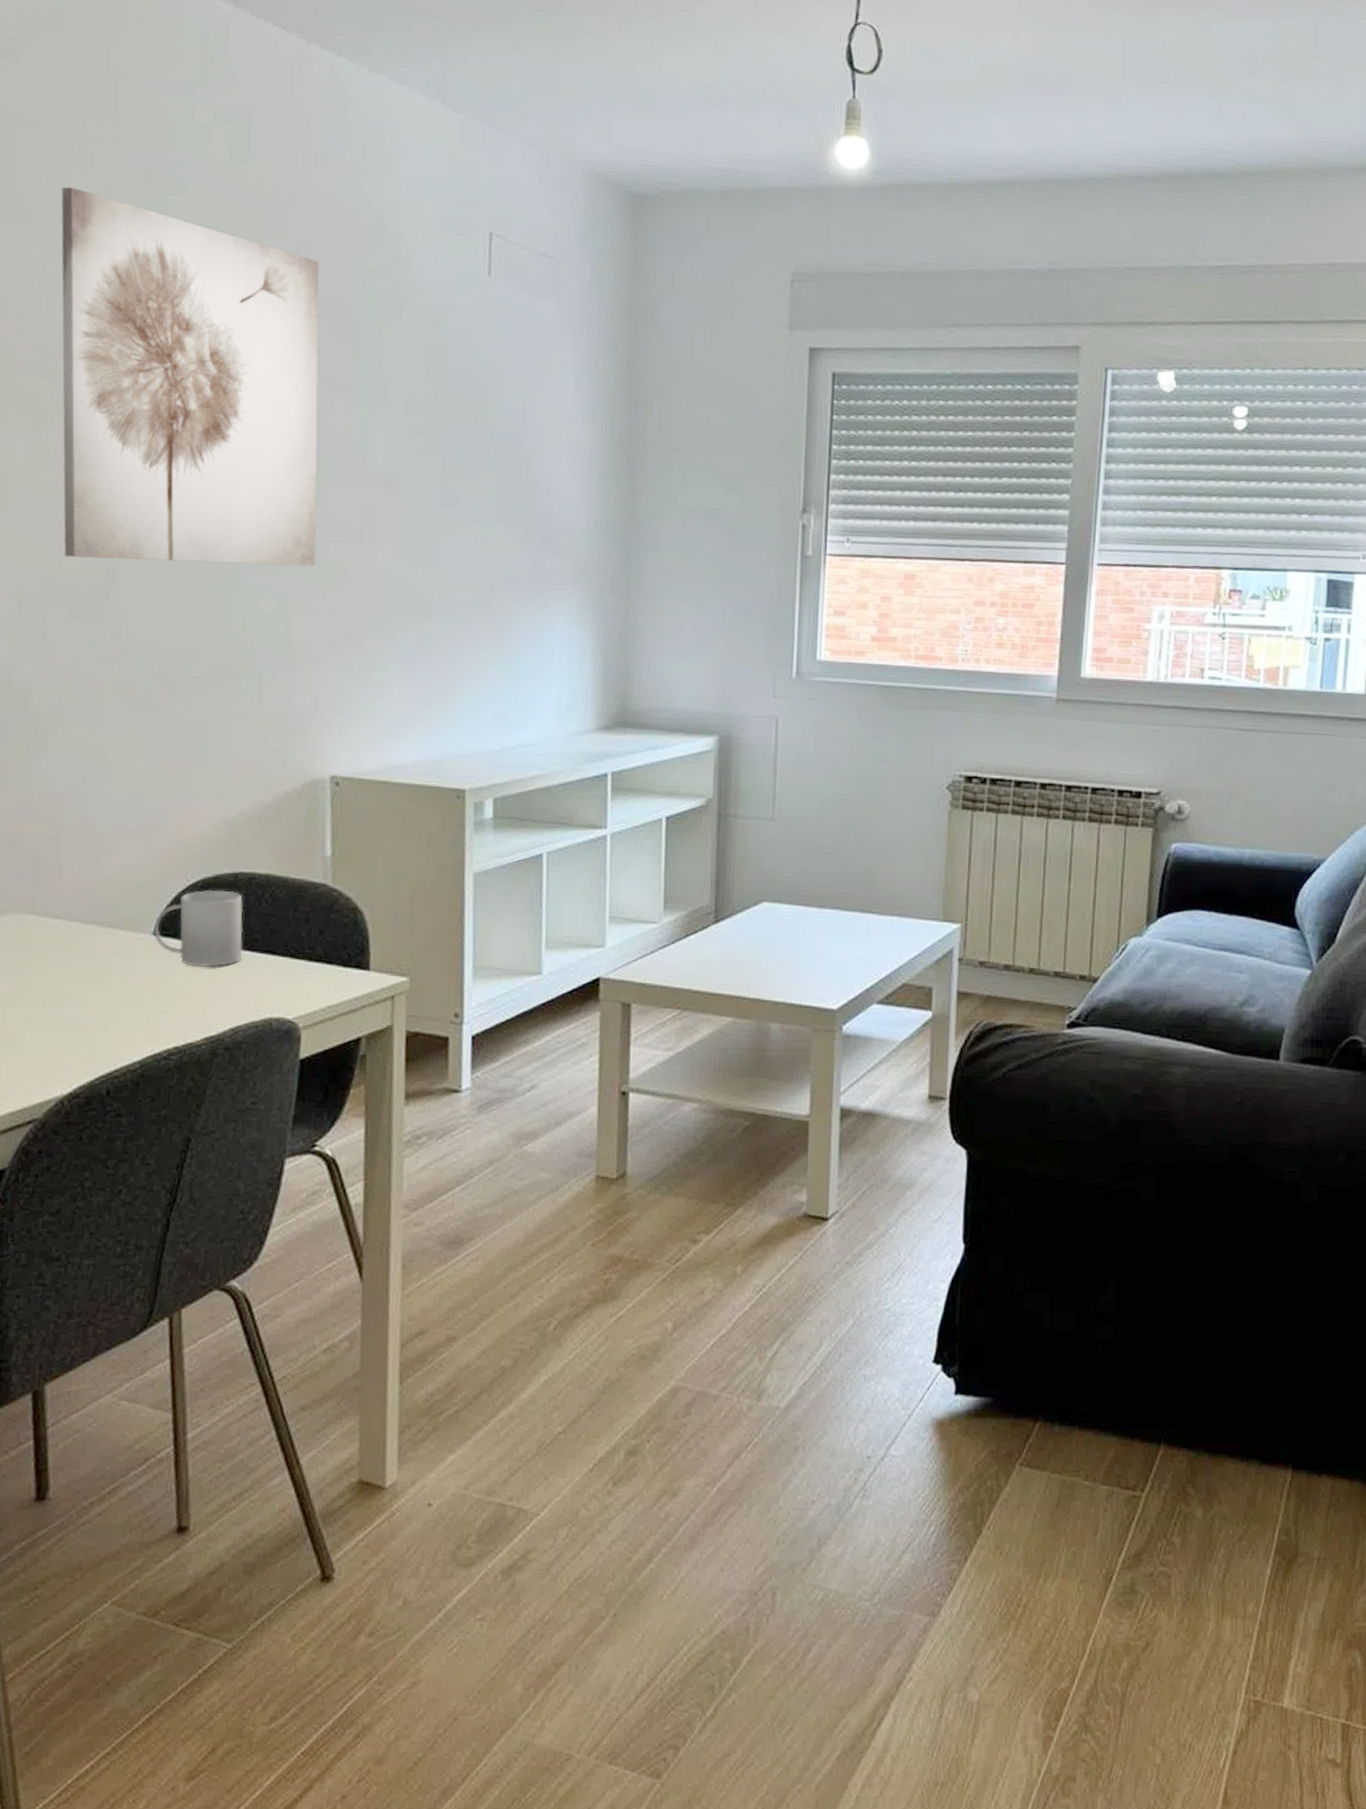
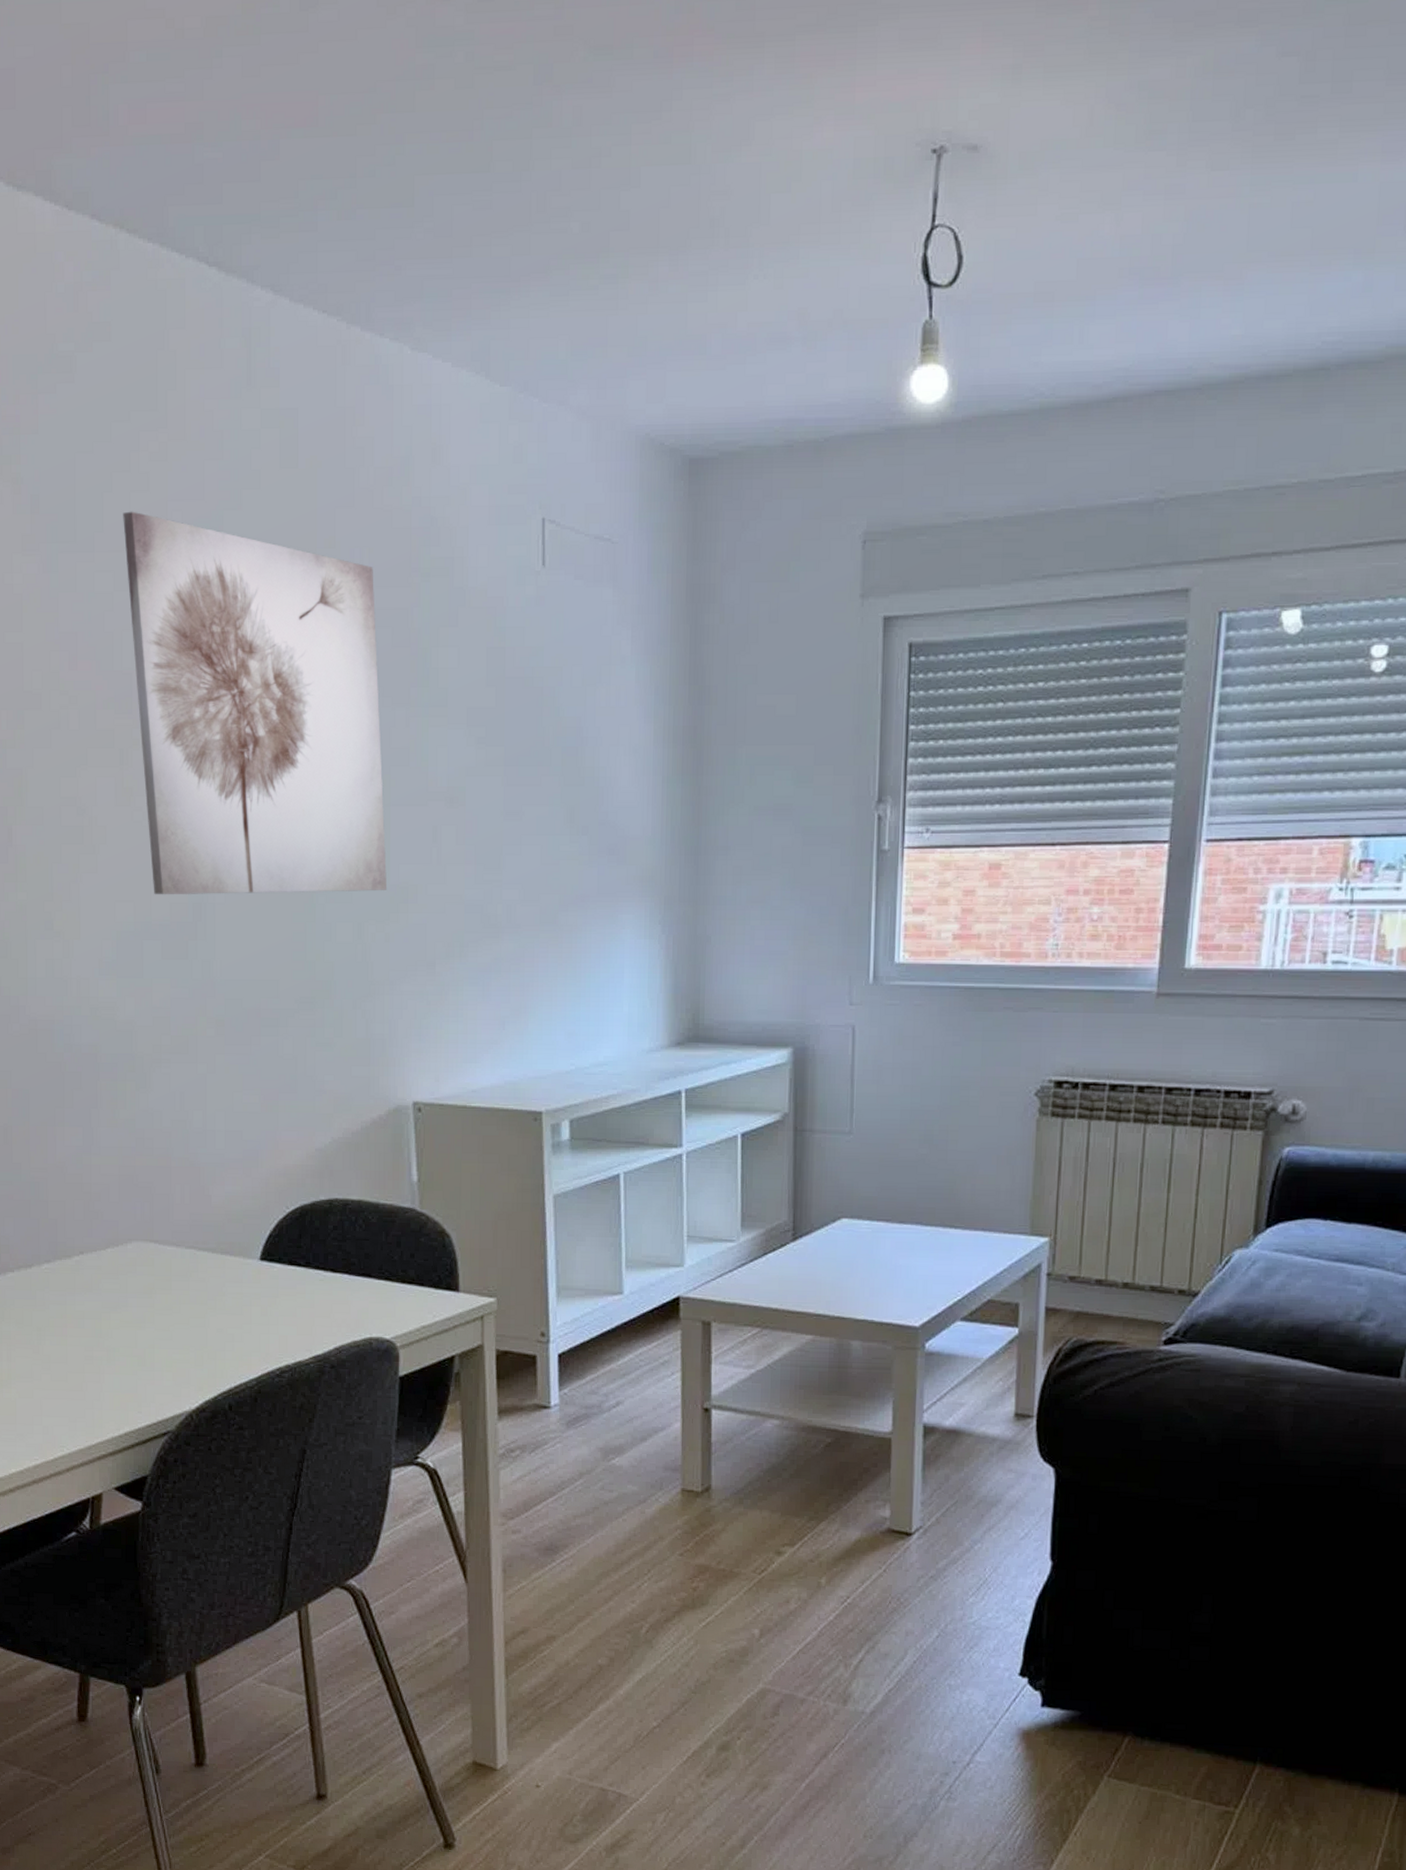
mug: present [153,889,243,967] -> none [260,1216,342,1290]

